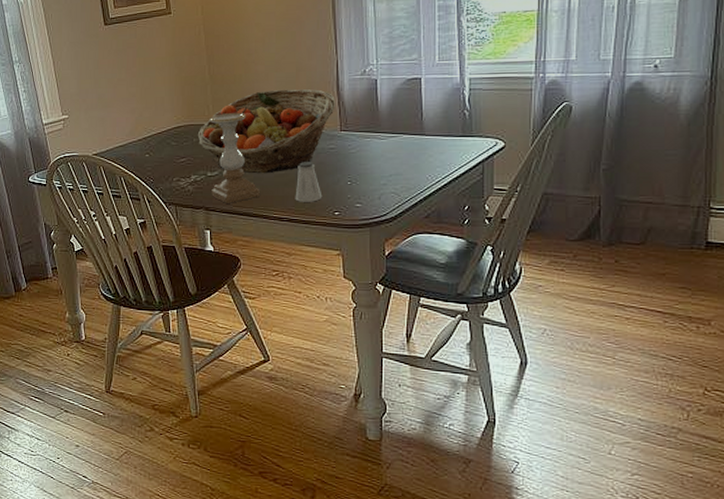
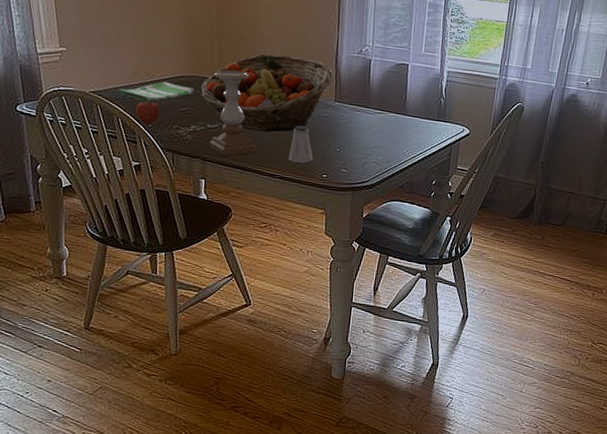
dish towel: none [118,135,191,157] -> present [118,82,194,102]
apple: none [136,155,159,180] -> present [135,100,159,124]

